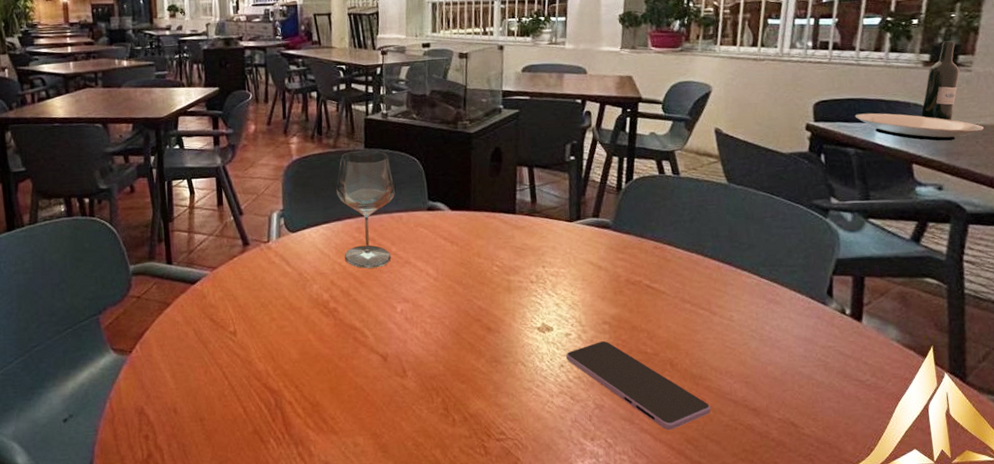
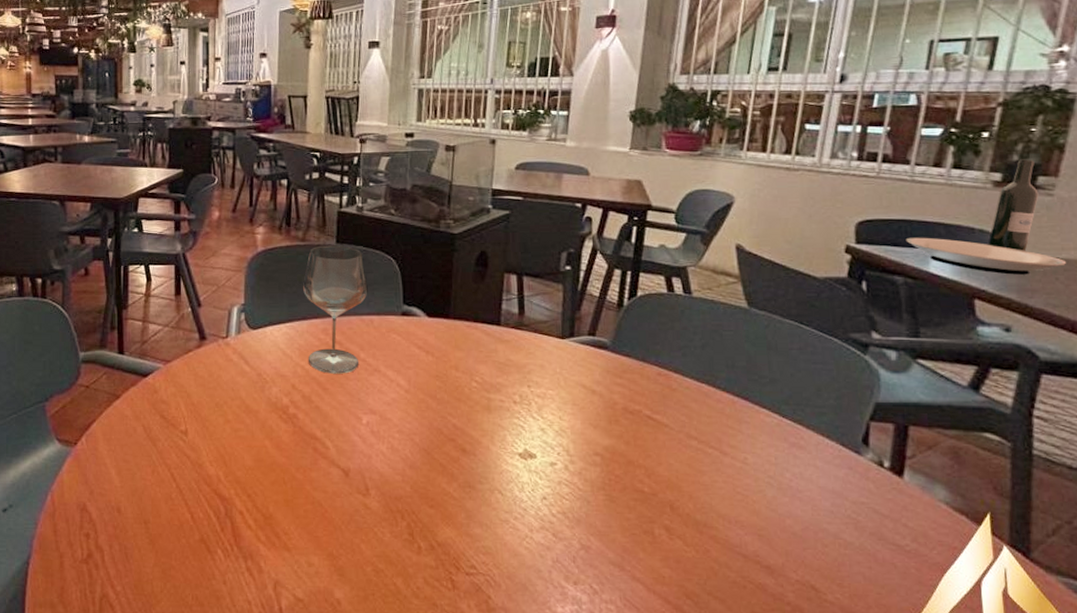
smartphone: present [566,341,711,431] -> none [550,475,716,582]

